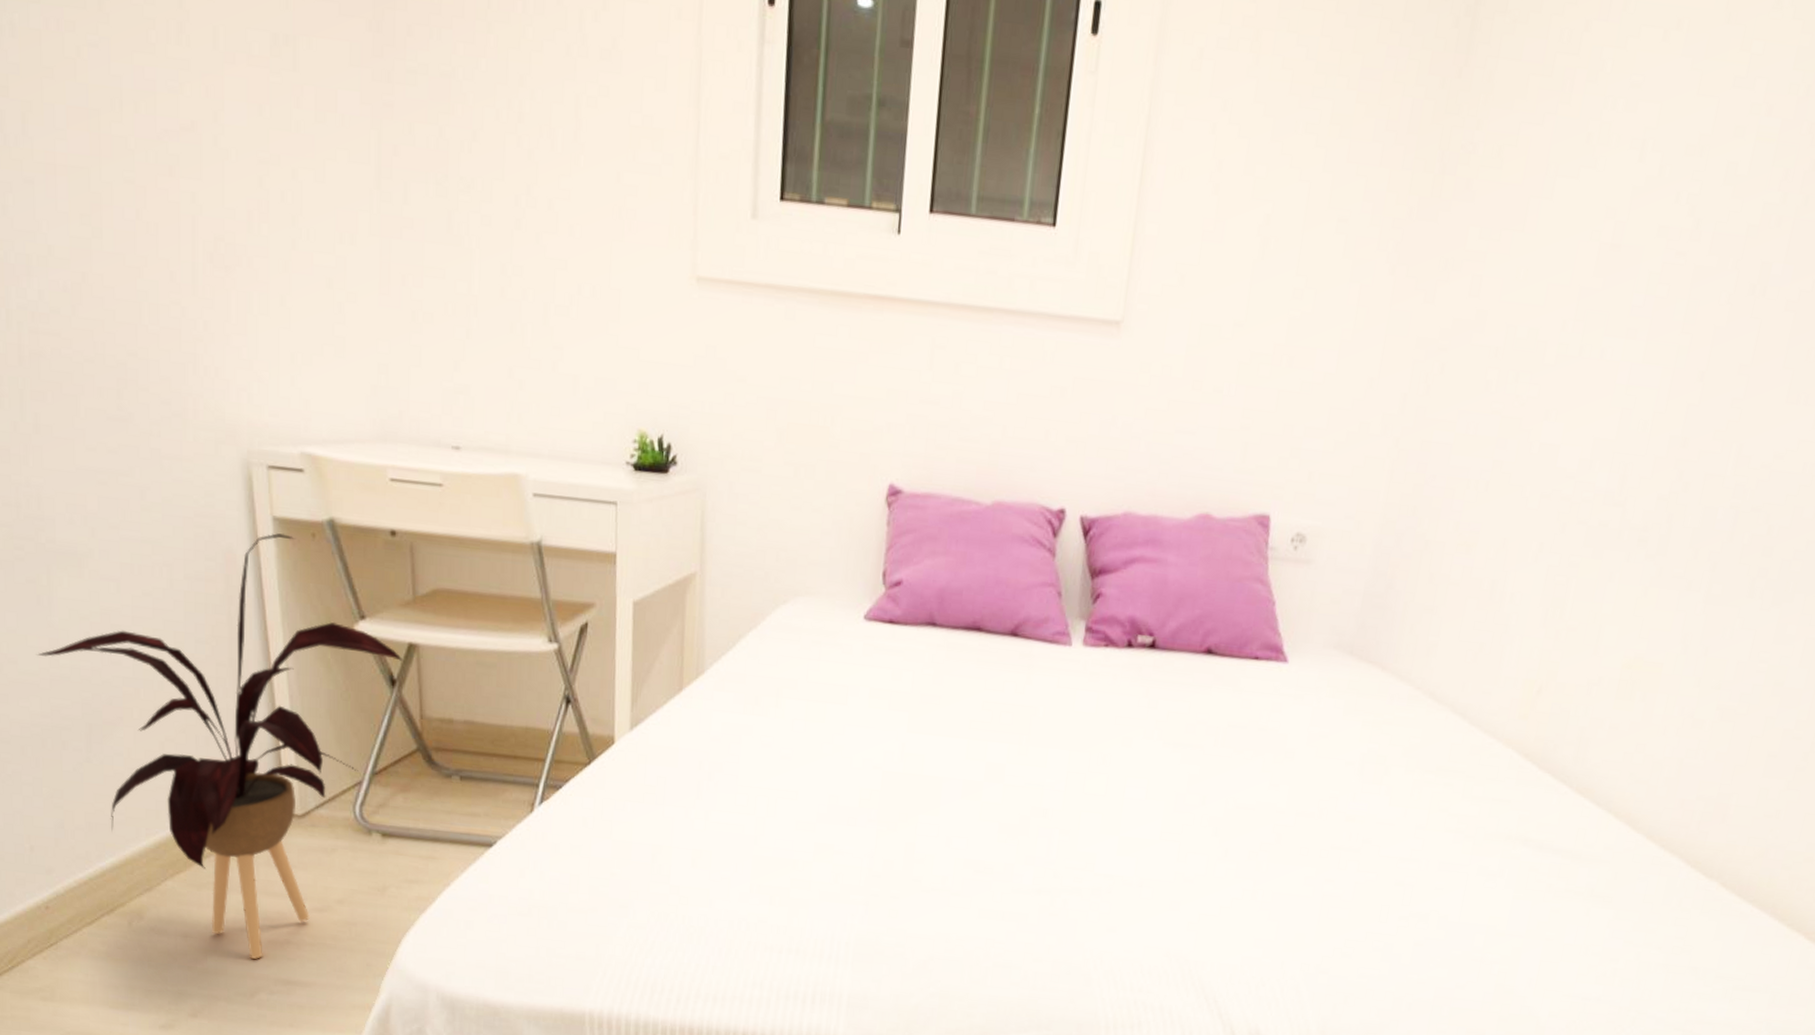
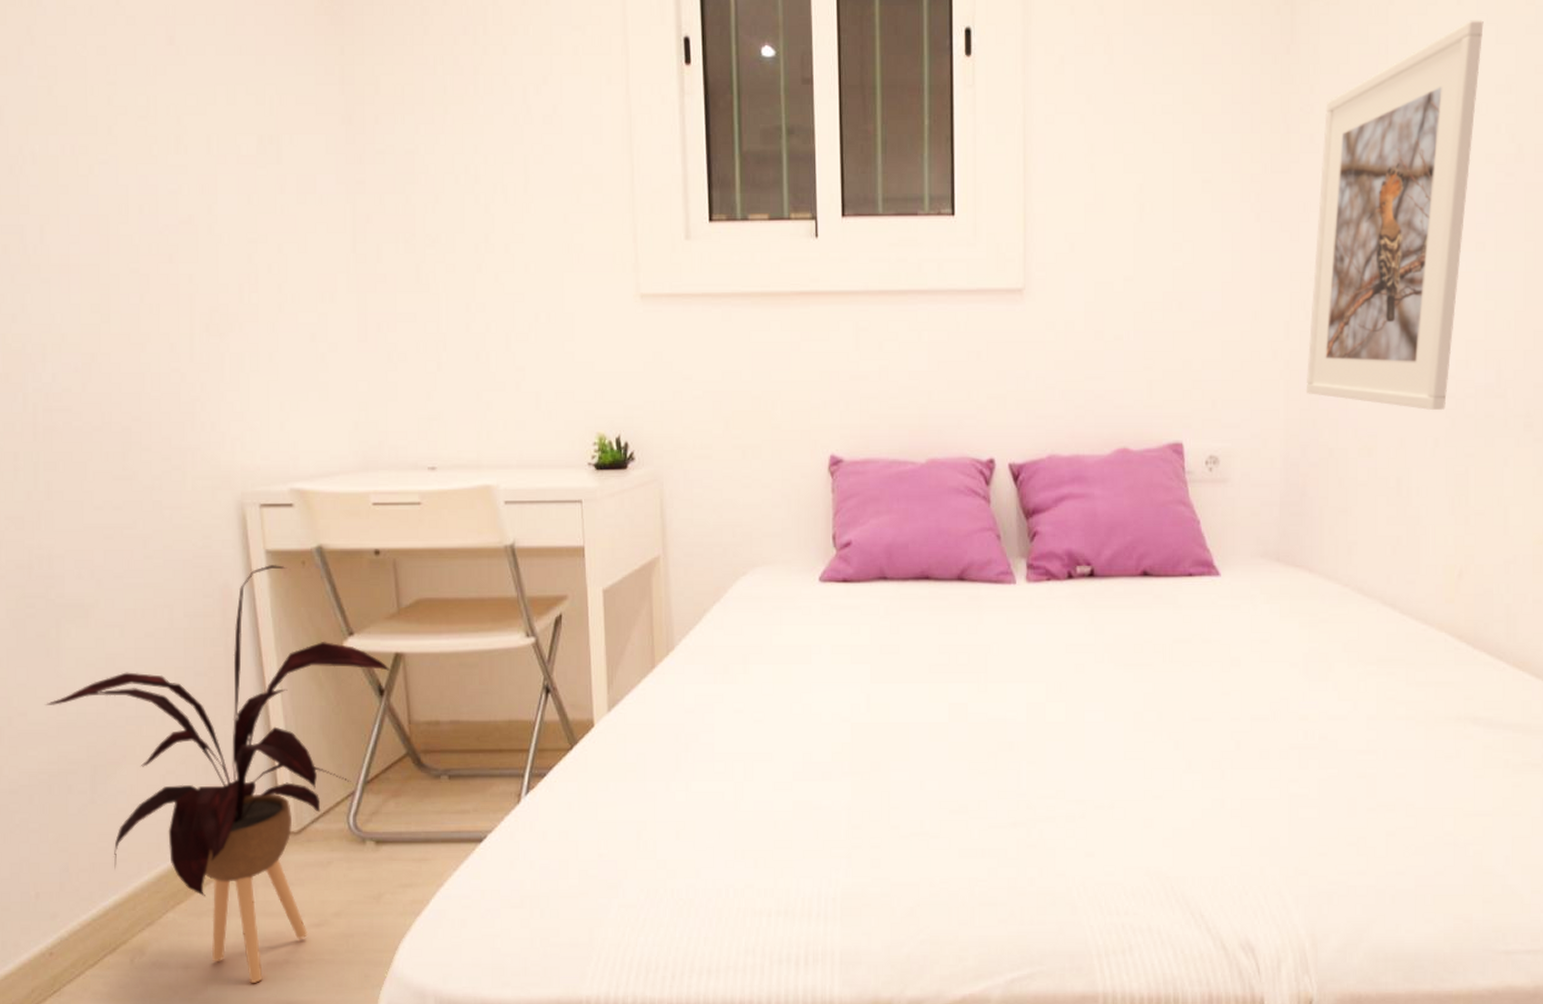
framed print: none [1411,62,1688,513] -> present [1305,20,1484,411]

